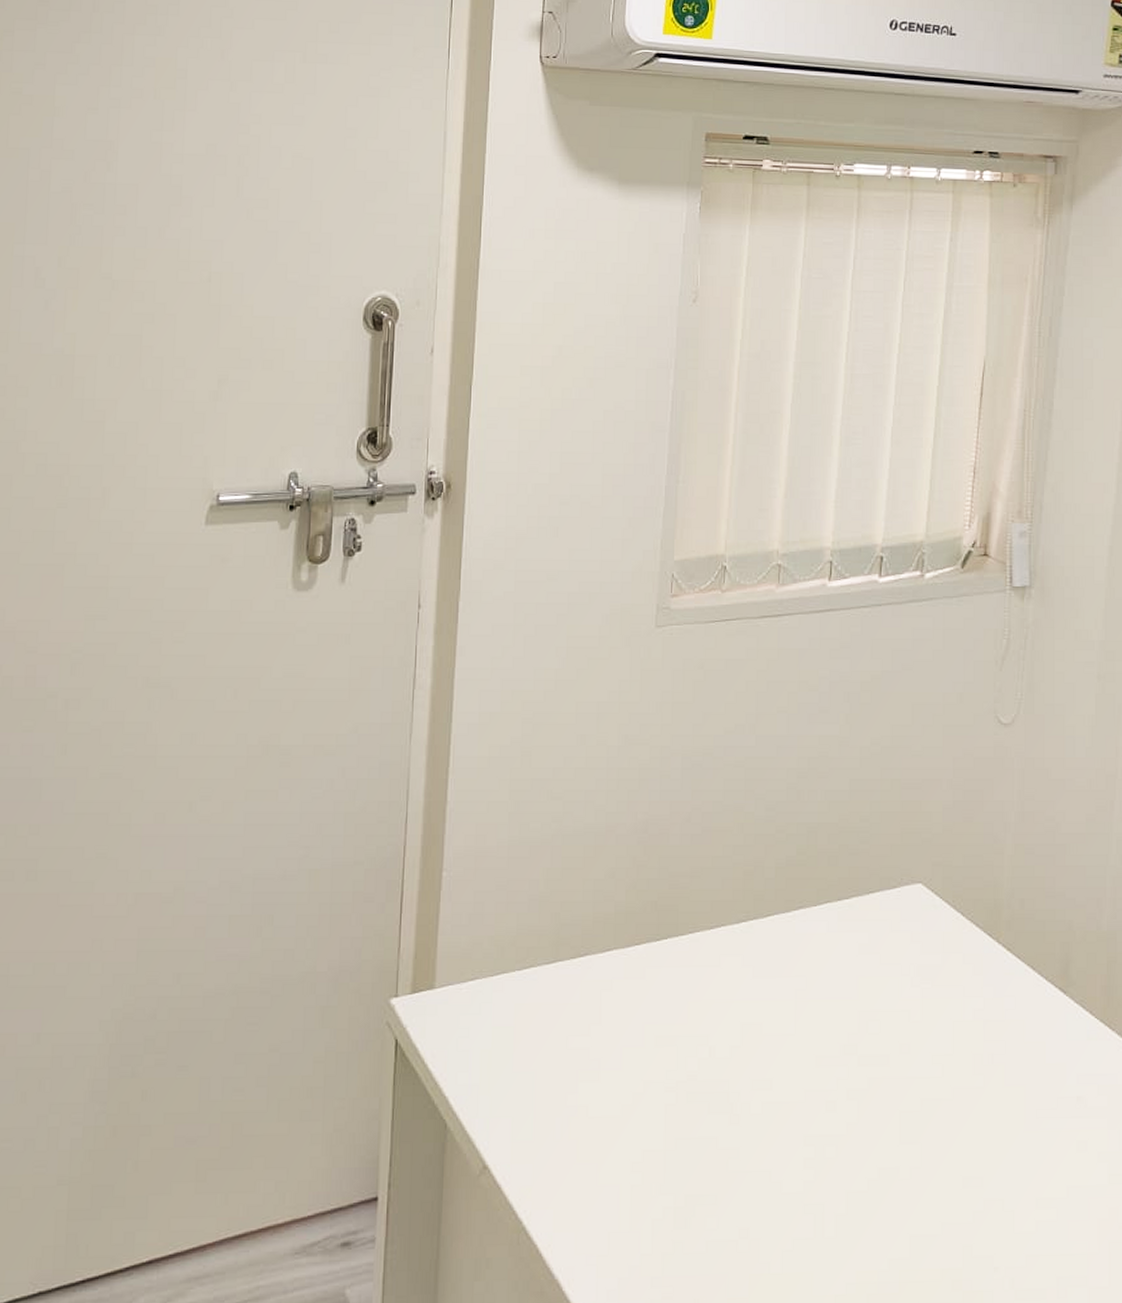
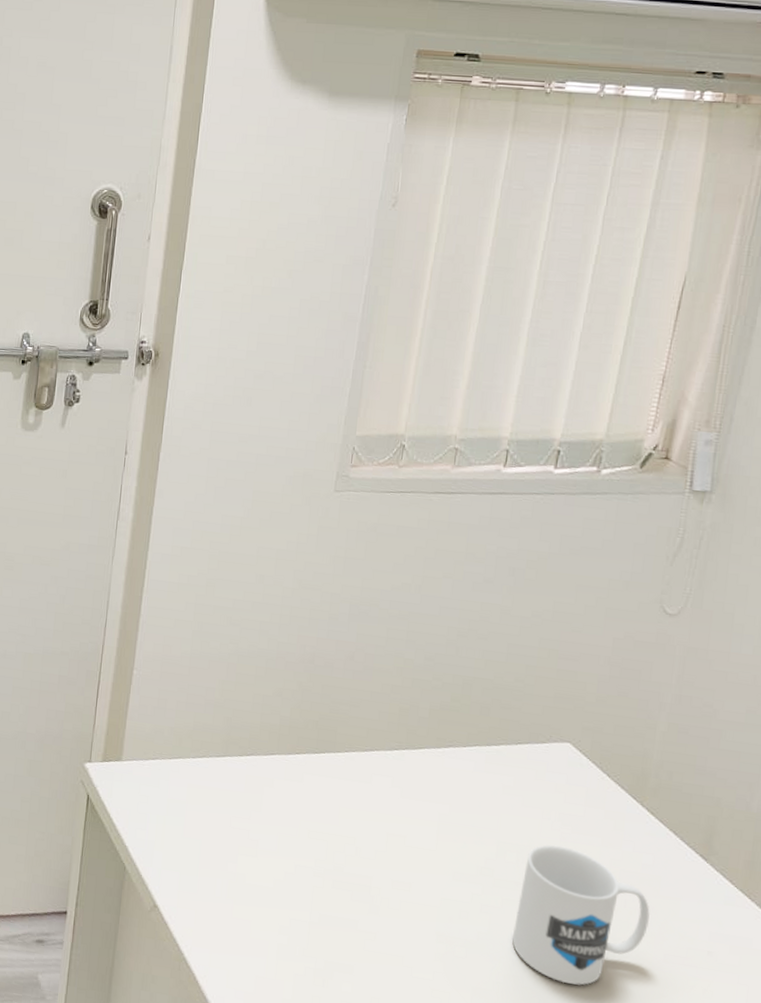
mug: none [882,1004,1017,1166] -> present [511,844,650,986]

